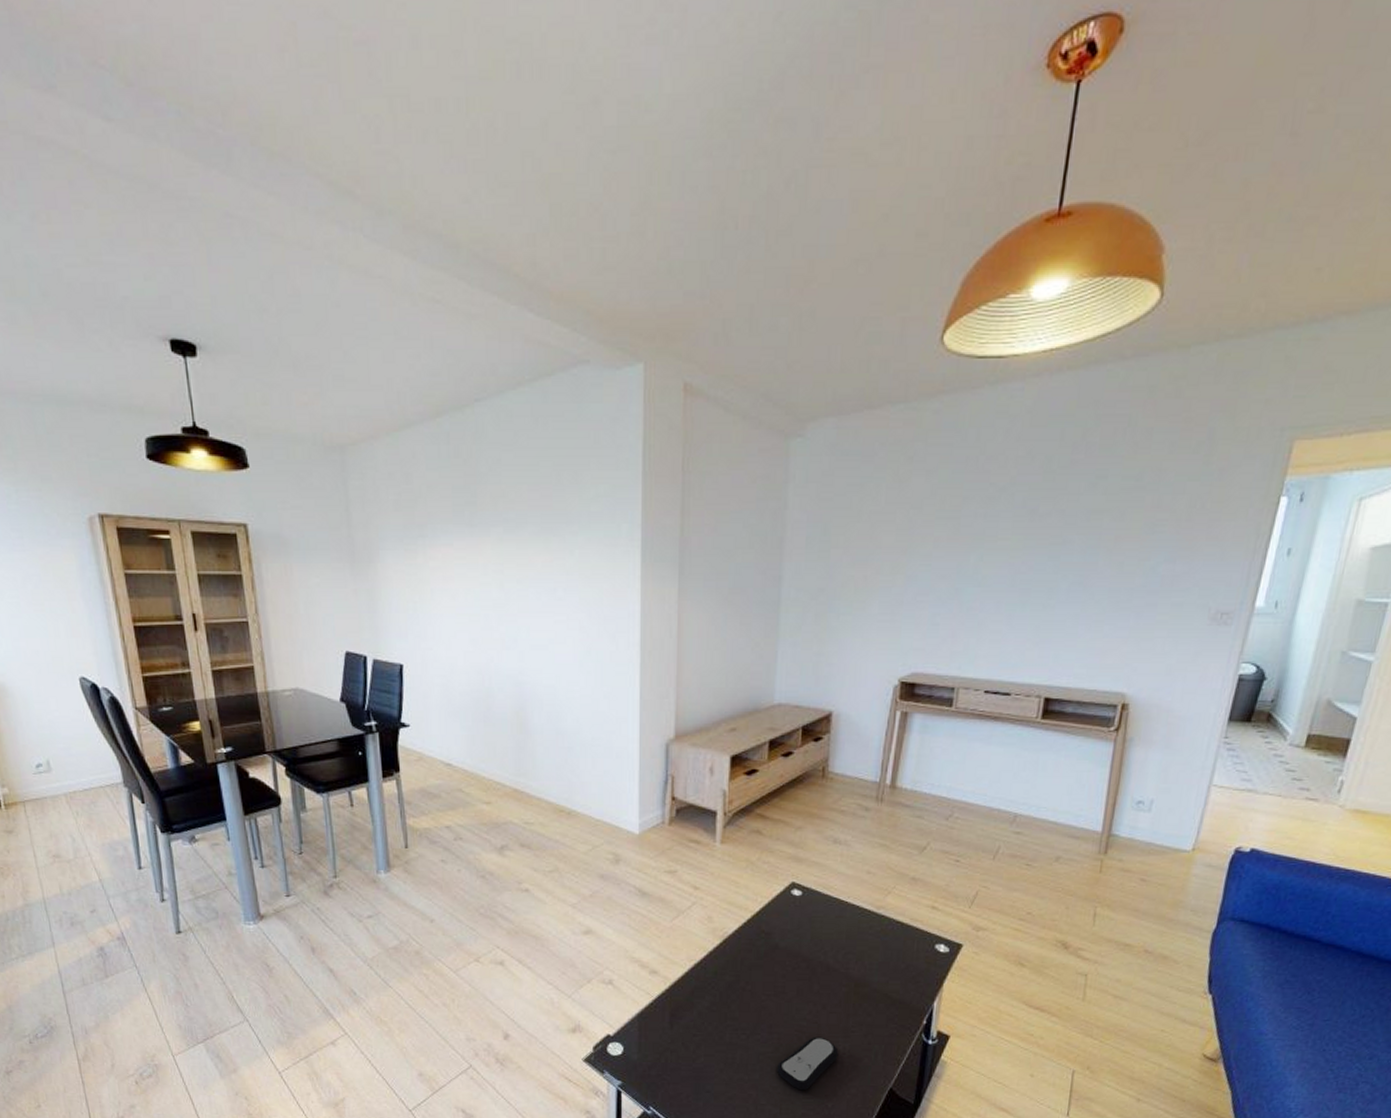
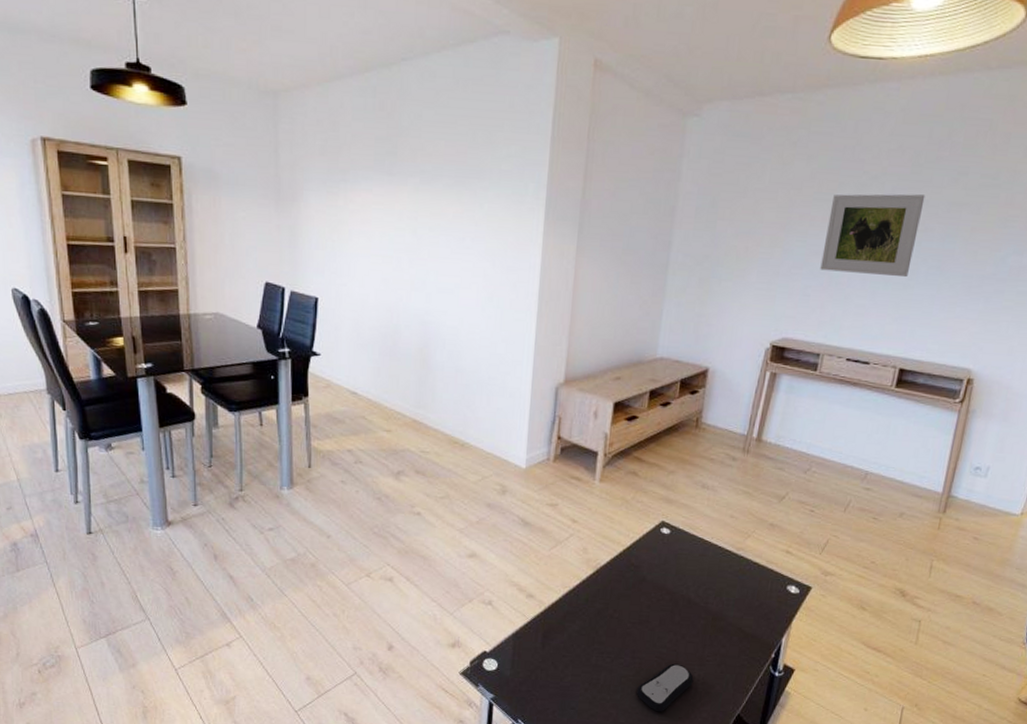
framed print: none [948,504,1061,596] -> present [820,193,926,277]

